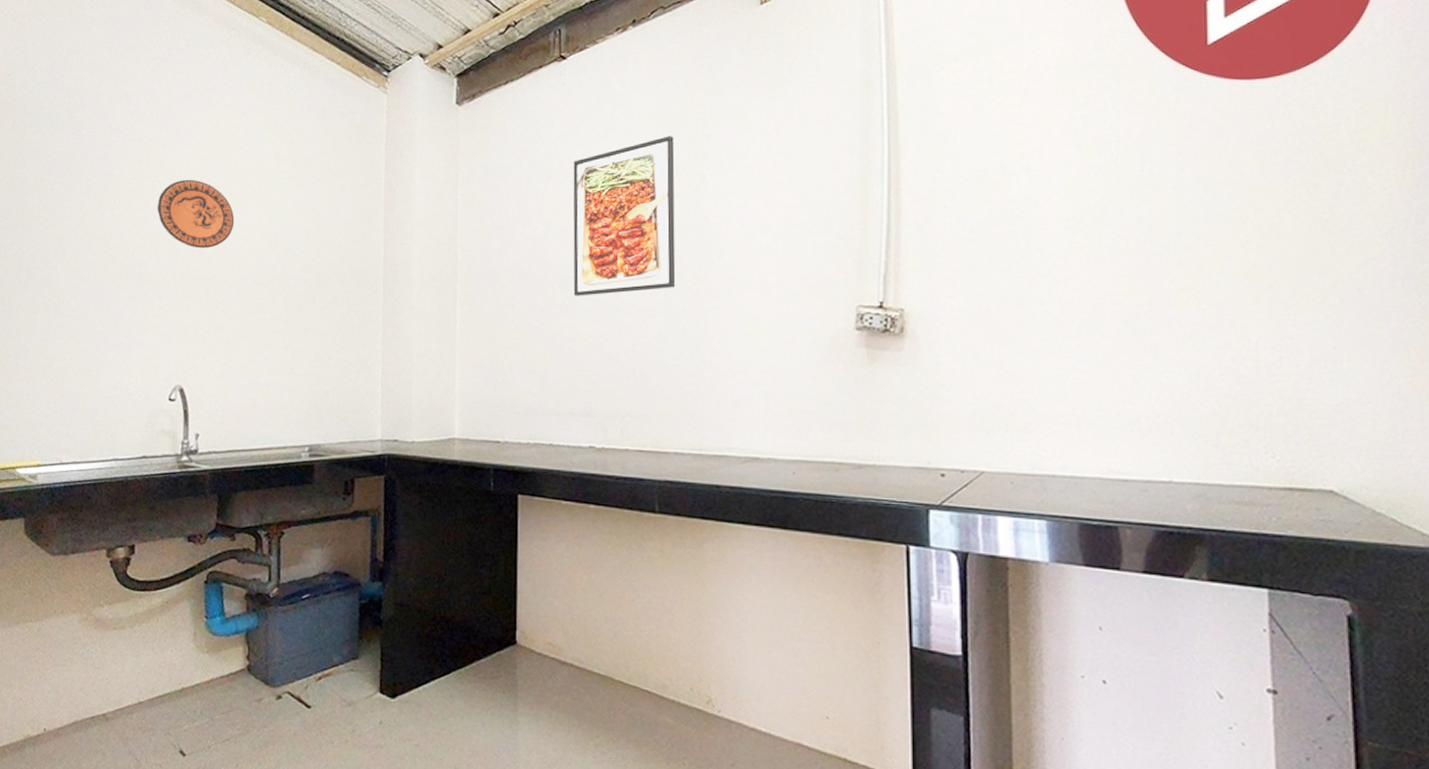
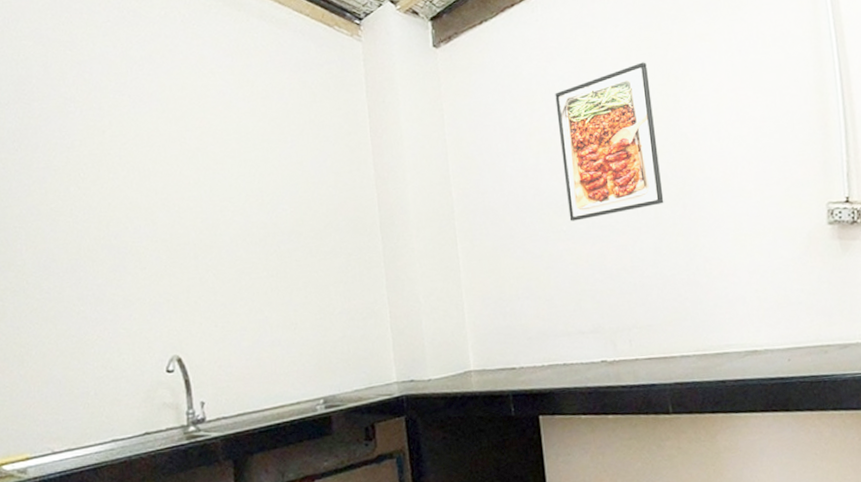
decorative plate: present [157,179,235,249] -> none [128,144,216,214]

